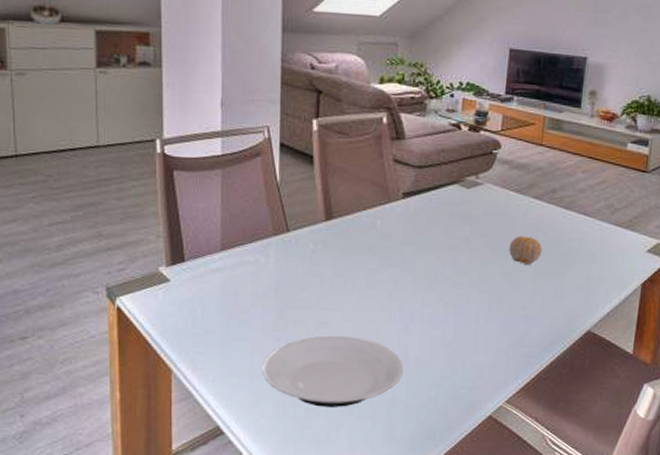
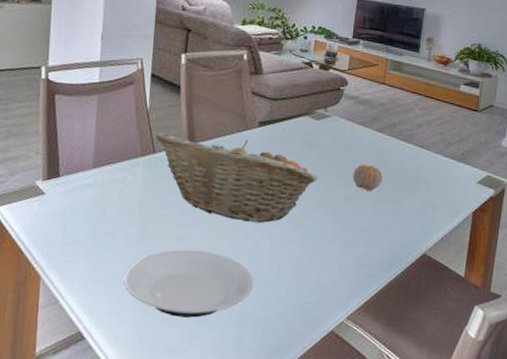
fruit basket: none [289,209,470,304] -> present [156,133,318,223]

